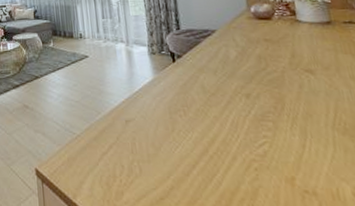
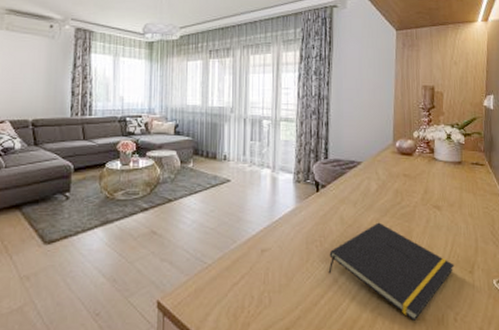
notepad: none [195,89,342,194] -> present [328,222,454,321]

